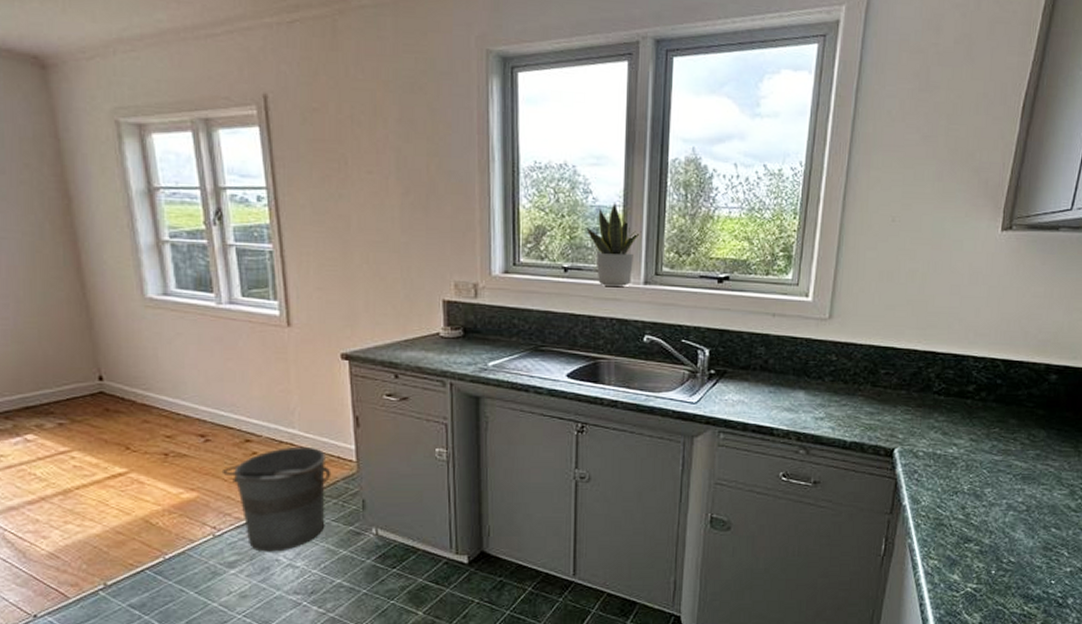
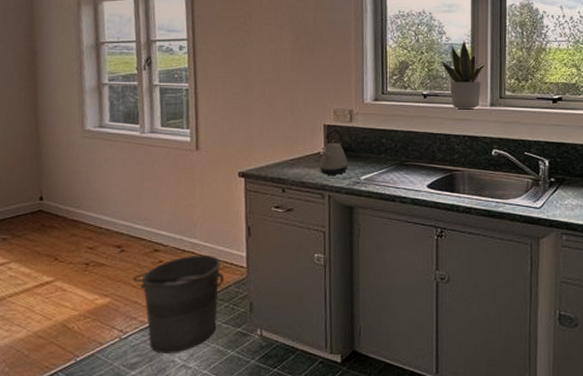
kettle: none [438,305,473,360] -> present [319,128,348,175]

